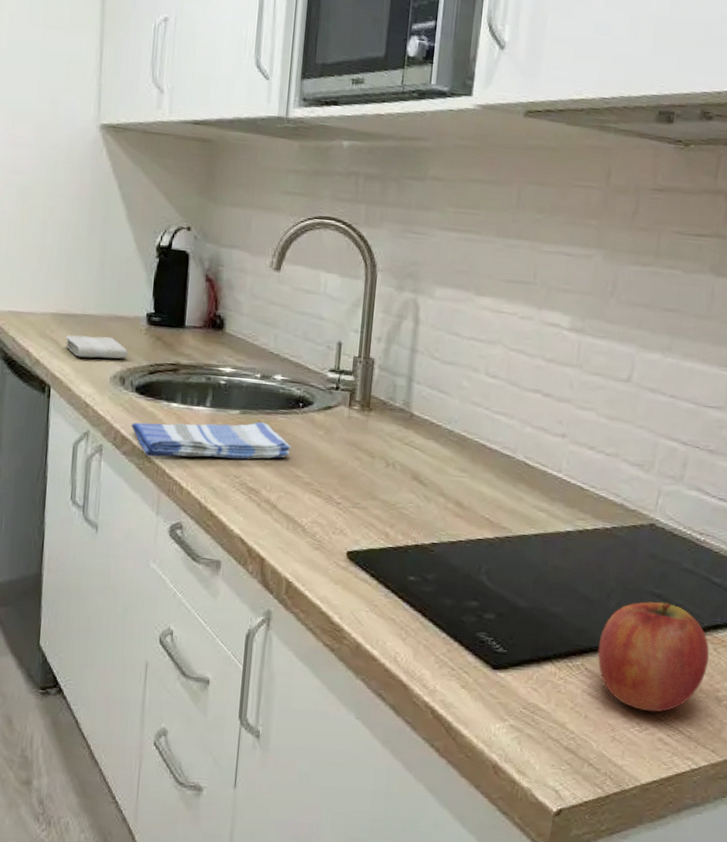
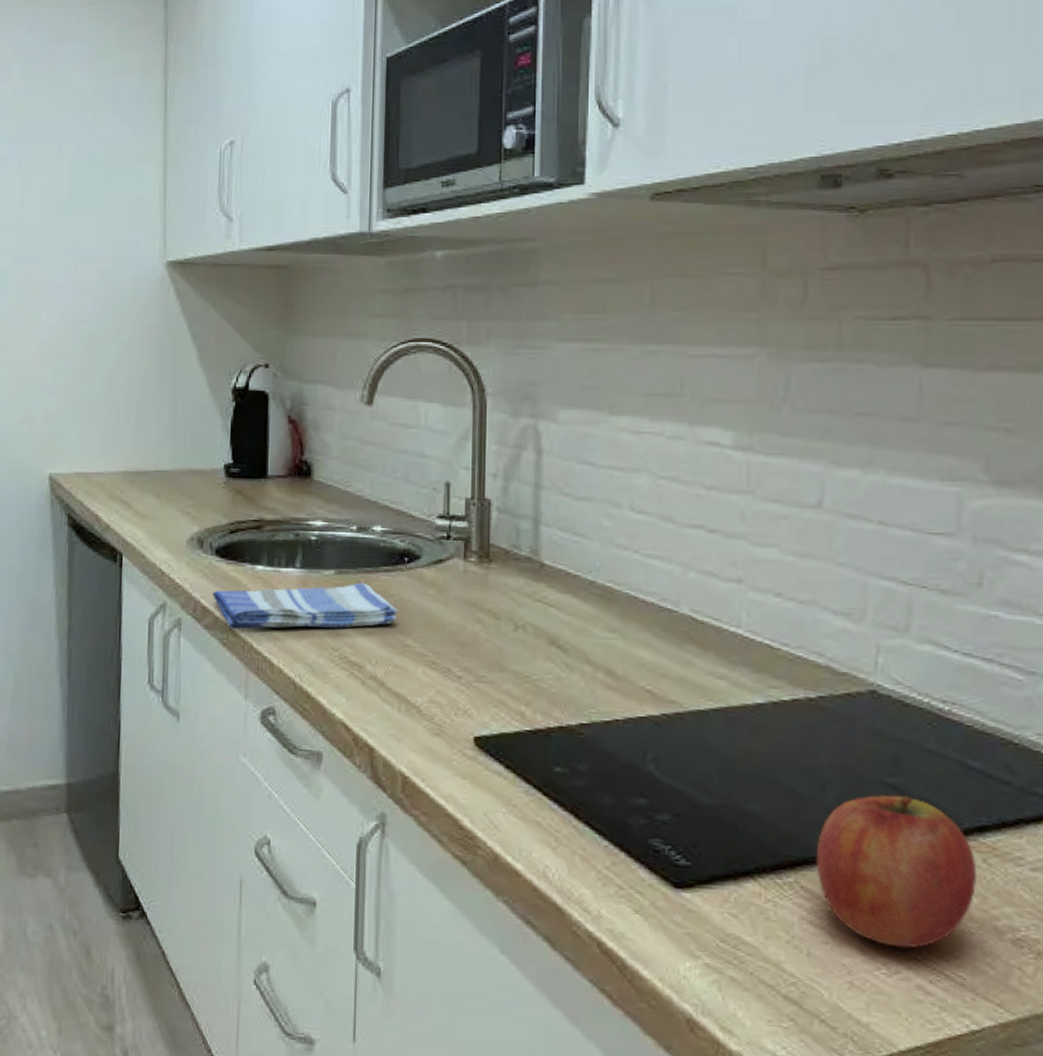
washcloth: present [65,335,129,359] -> none [136,493,207,519]

